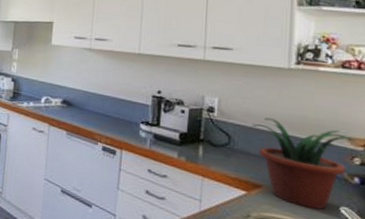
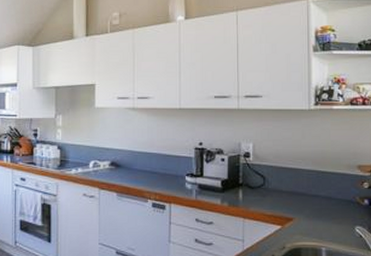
potted plant: present [251,117,356,210] -> none [281,157,364,232]

